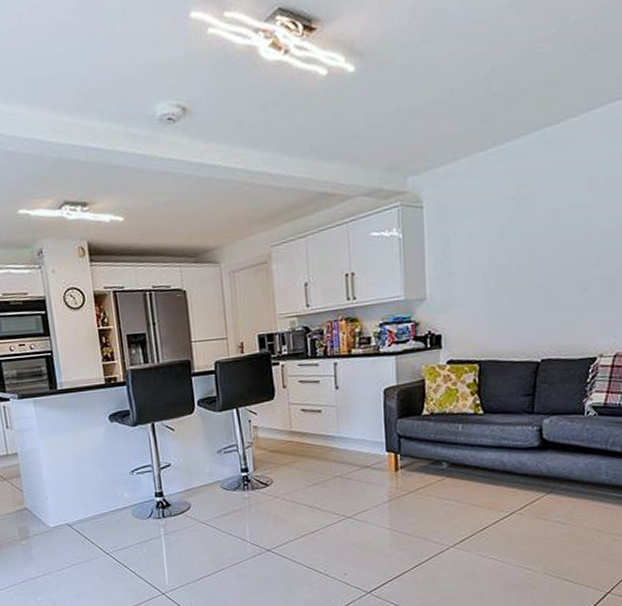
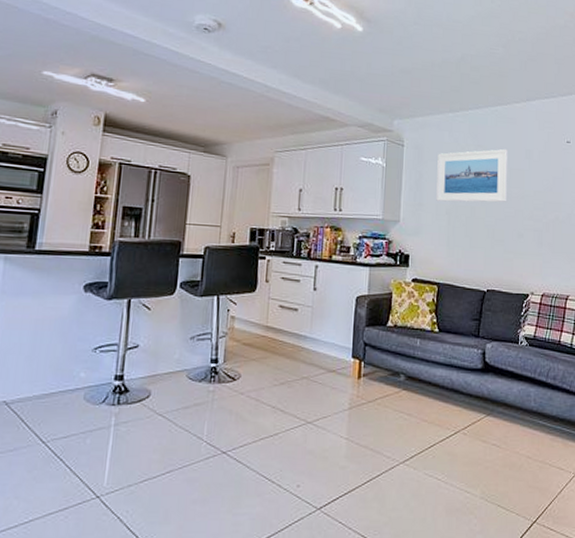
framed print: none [468,182,564,267] -> present [436,148,508,203]

